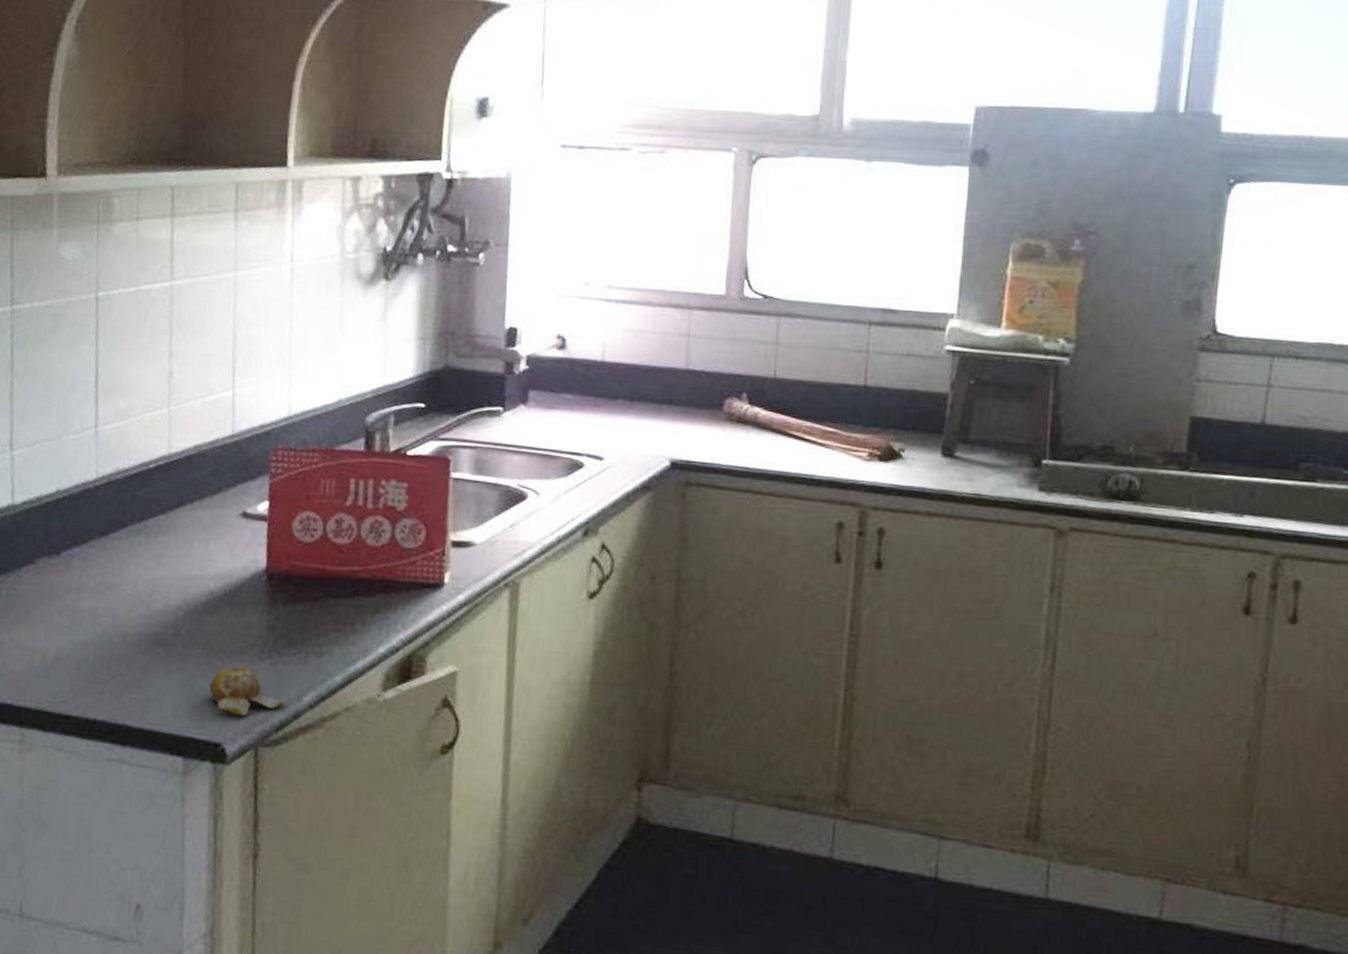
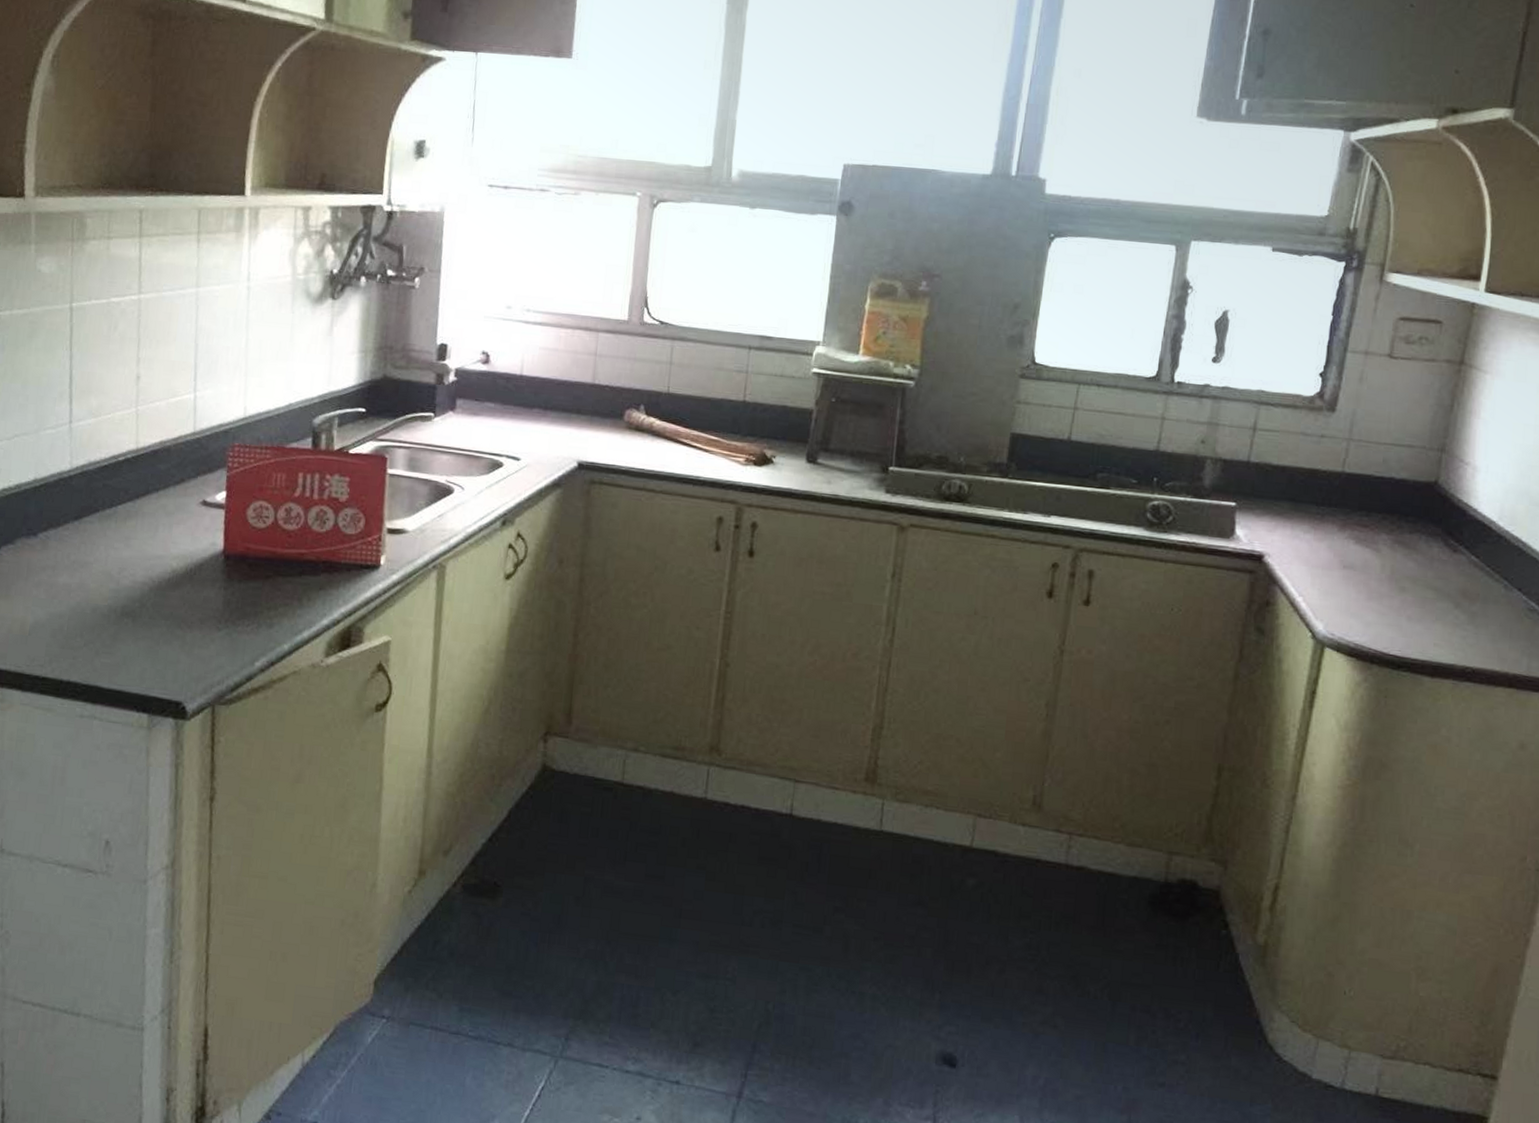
fruit: present [209,666,284,716] -> none [172,635,239,679]

